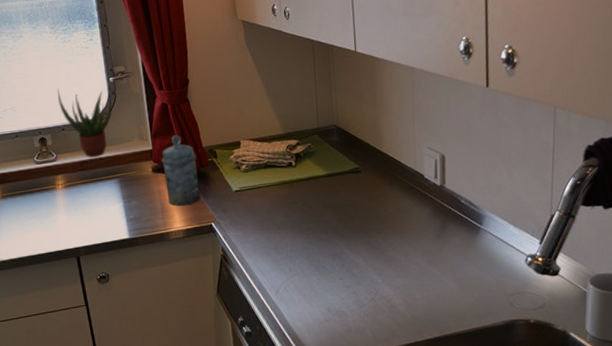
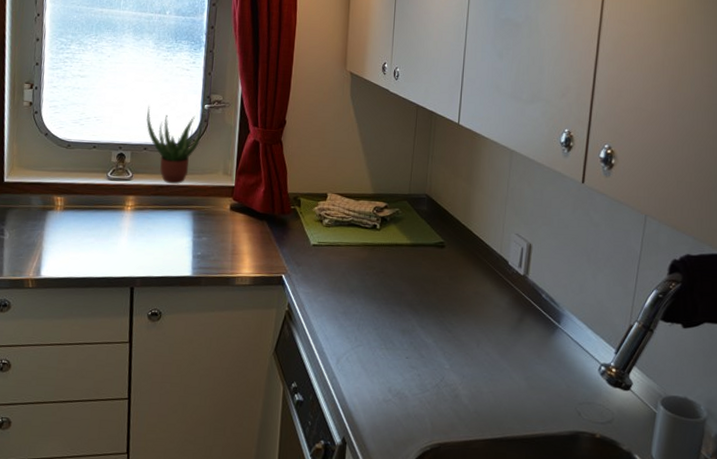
canister: present [161,135,201,206] -> none [241,175,279,251]

